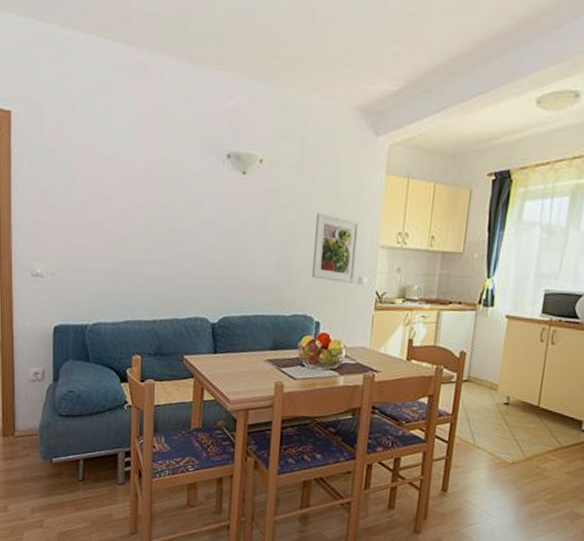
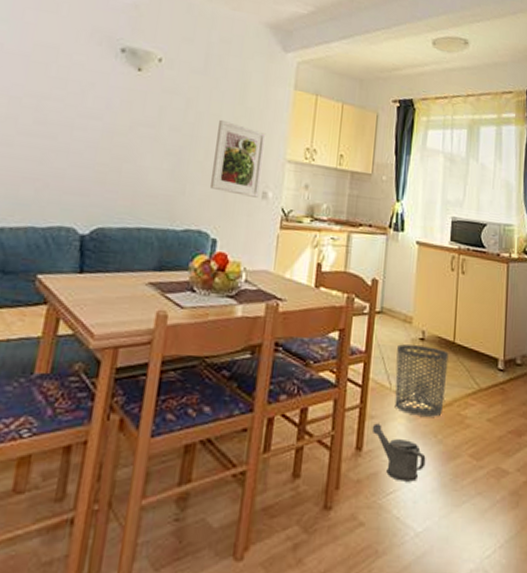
watering can: none [456,472,505,518] -> present [371,423,426,482]
waste bin: none [478,408,532,469] -> present [395,344,449,417]

